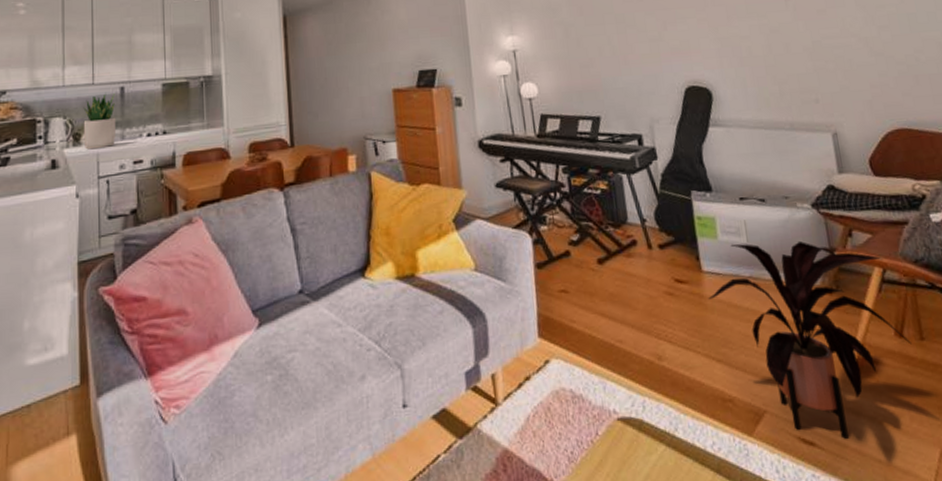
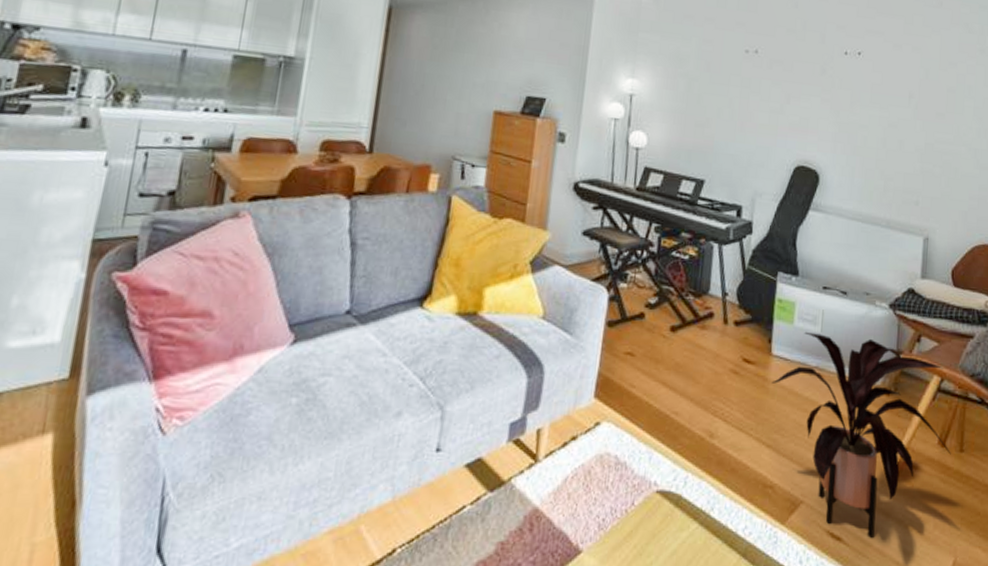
planter: present [83,92,117,150] -> none [126,53,176,116]

